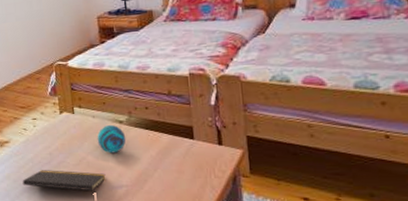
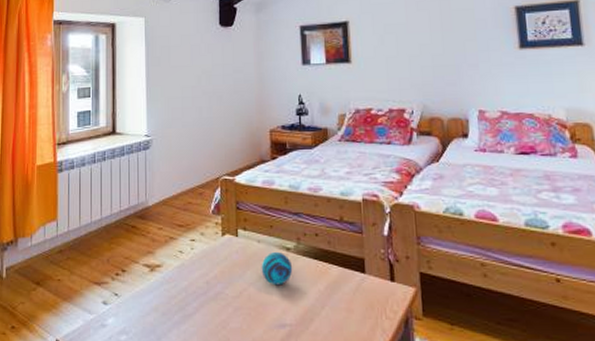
notepad: present [22,170,106,193] -> none [172,302,268,332]

